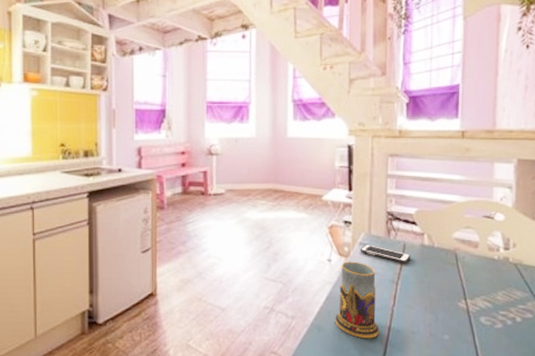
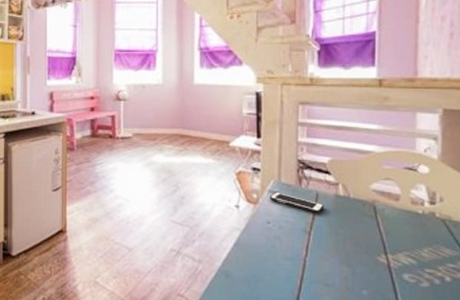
mug: present [335,261,379,339] -> none [243,209,291,288]

